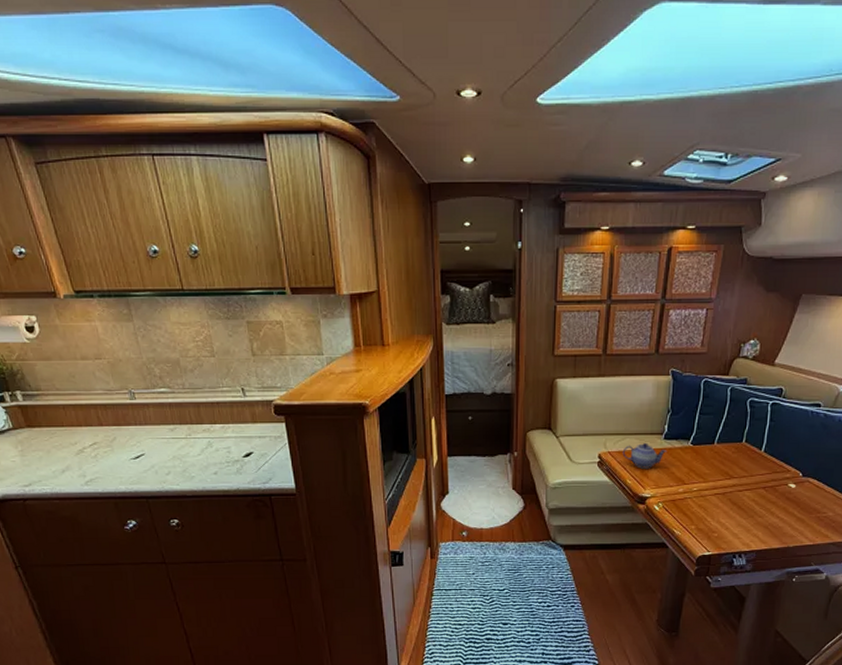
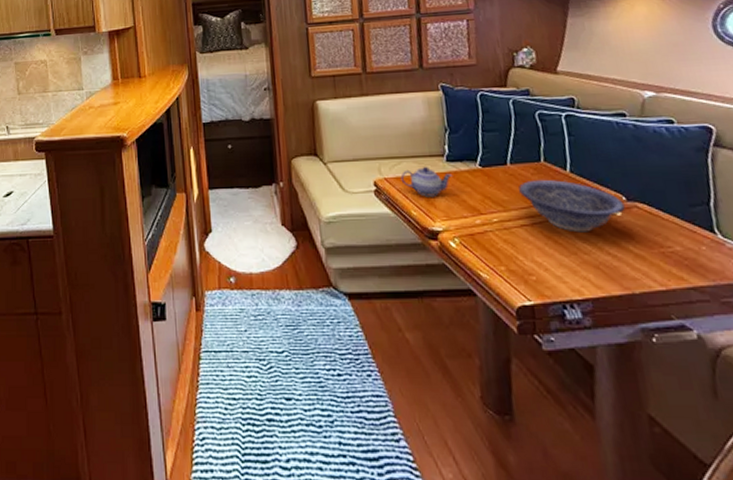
decorative bowl: none [720,457,800,501] -> present [519,179,626,233]

